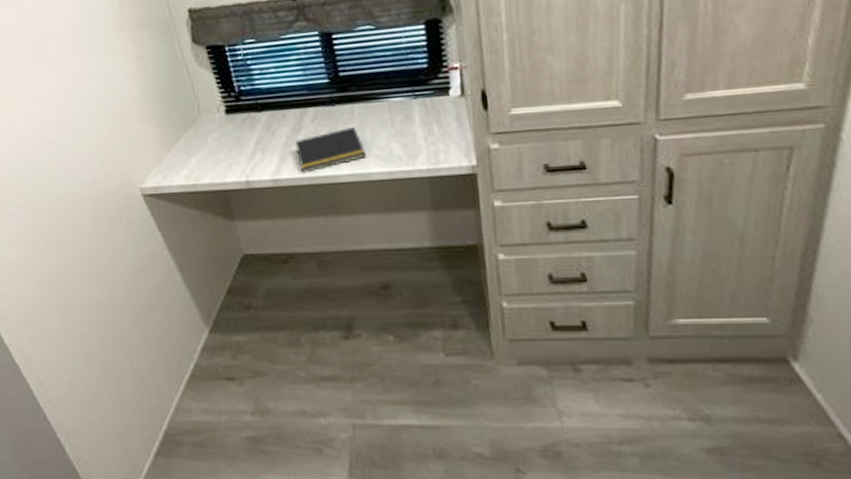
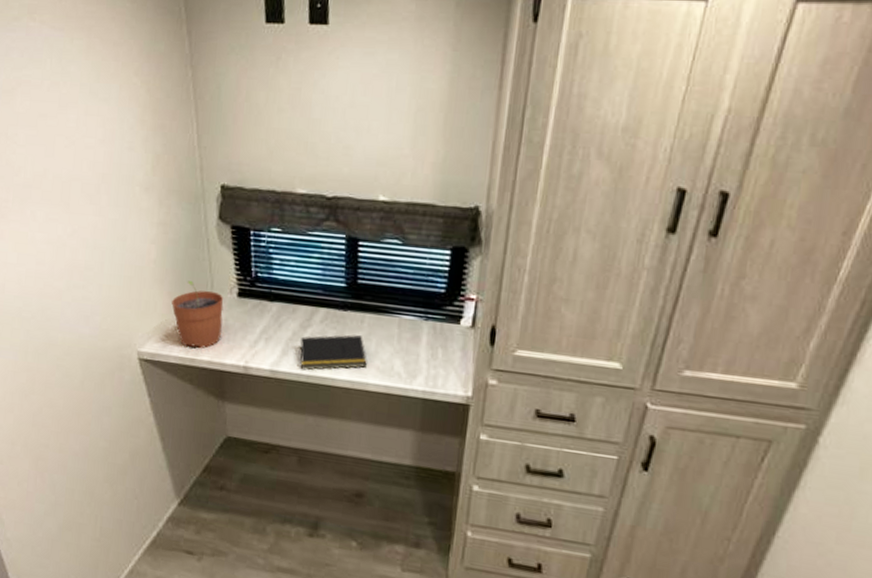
plant pot: none [163,108,218,175] -> present [172,281,224,348]

